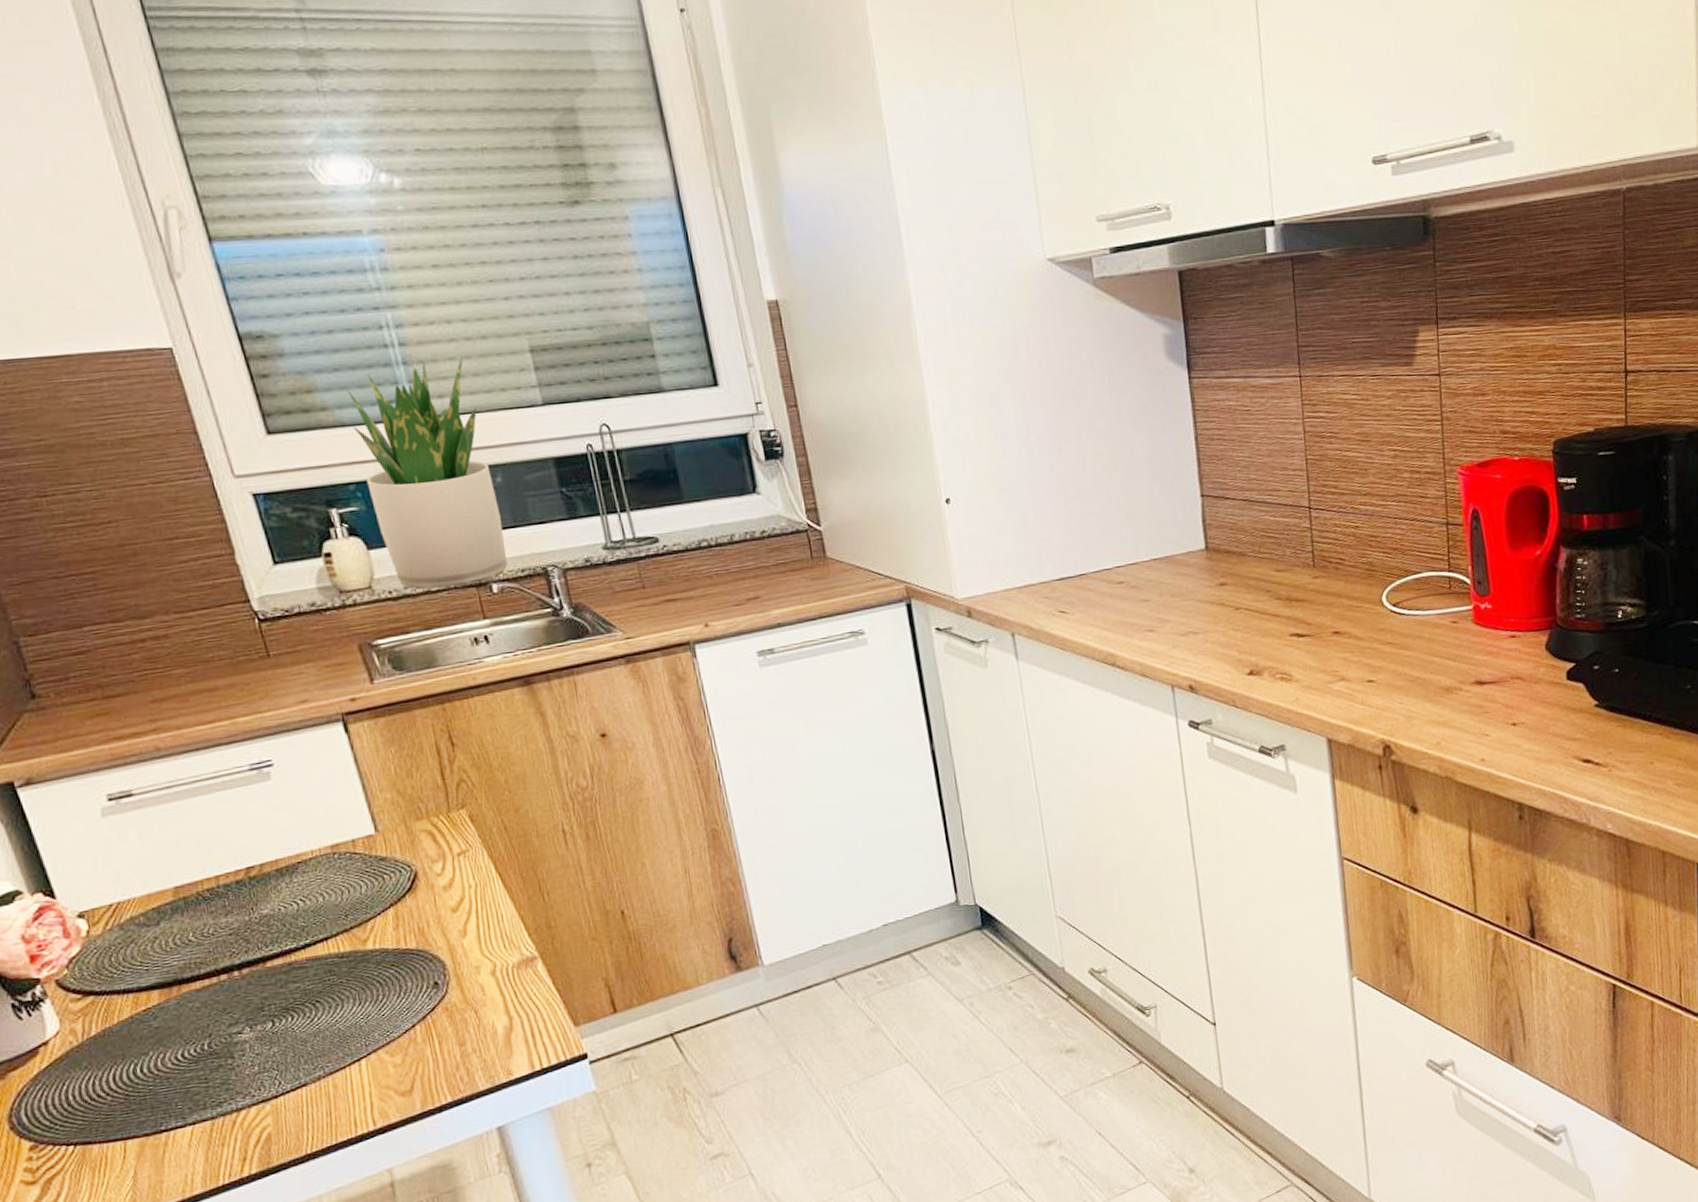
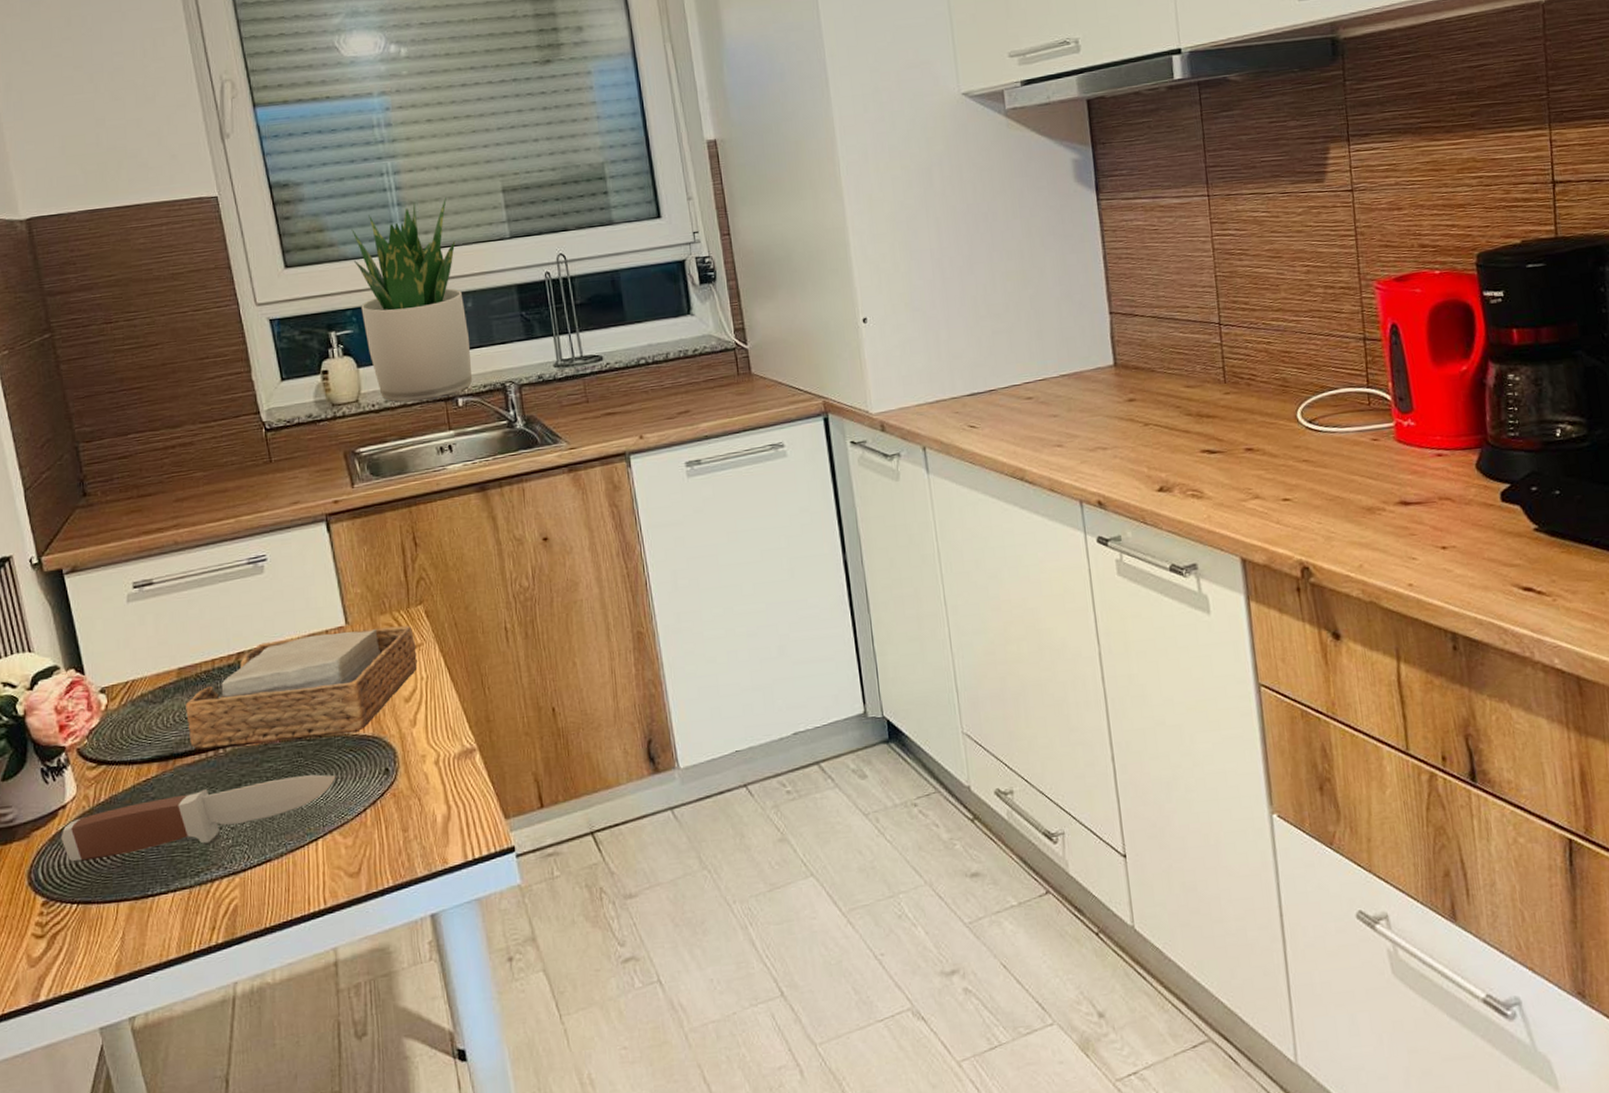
knife: none [45,992,377,1103] -> present [61,774,336,863]
napkin holder: none [187,830,464,976] -> present [185,625,418,751]

